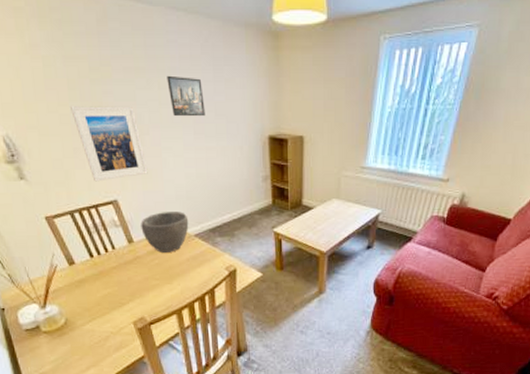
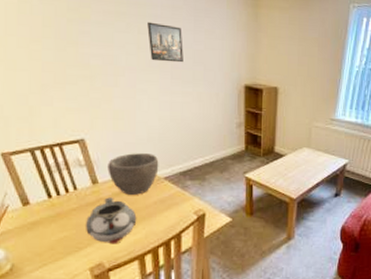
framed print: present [71,106,148,182] -> none [43,43,120,120]
teapot: none [125,255,172,300] -> present [85,197,137,244]

